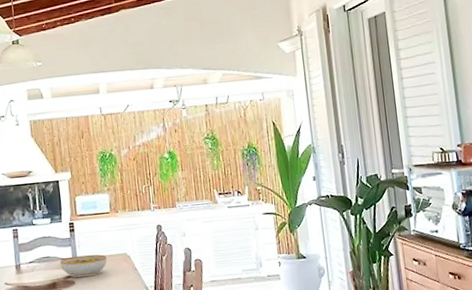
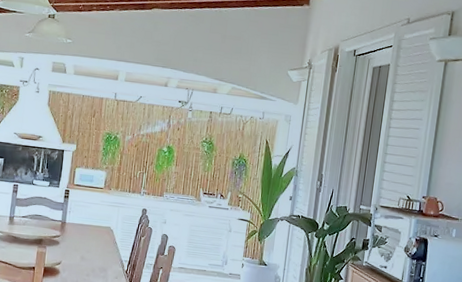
bowl: present [59,254,107,278] -> none [49,219,92,241]

